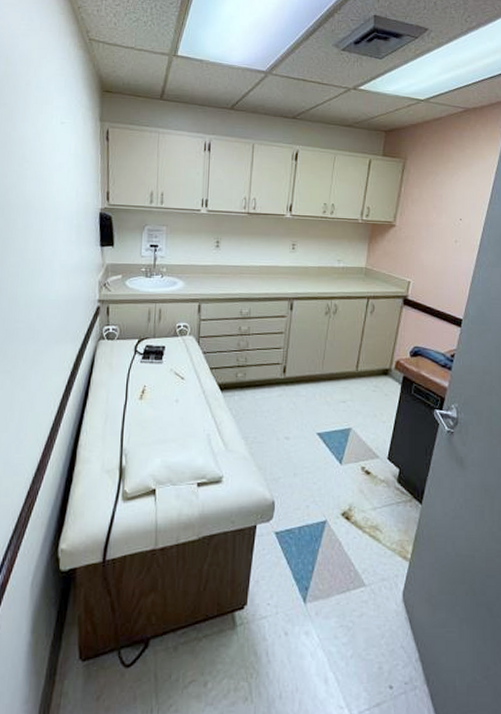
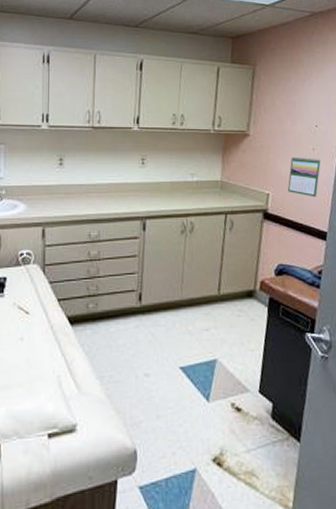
calendar: none [428,247,462,287] -> present [287,156,321,197]

